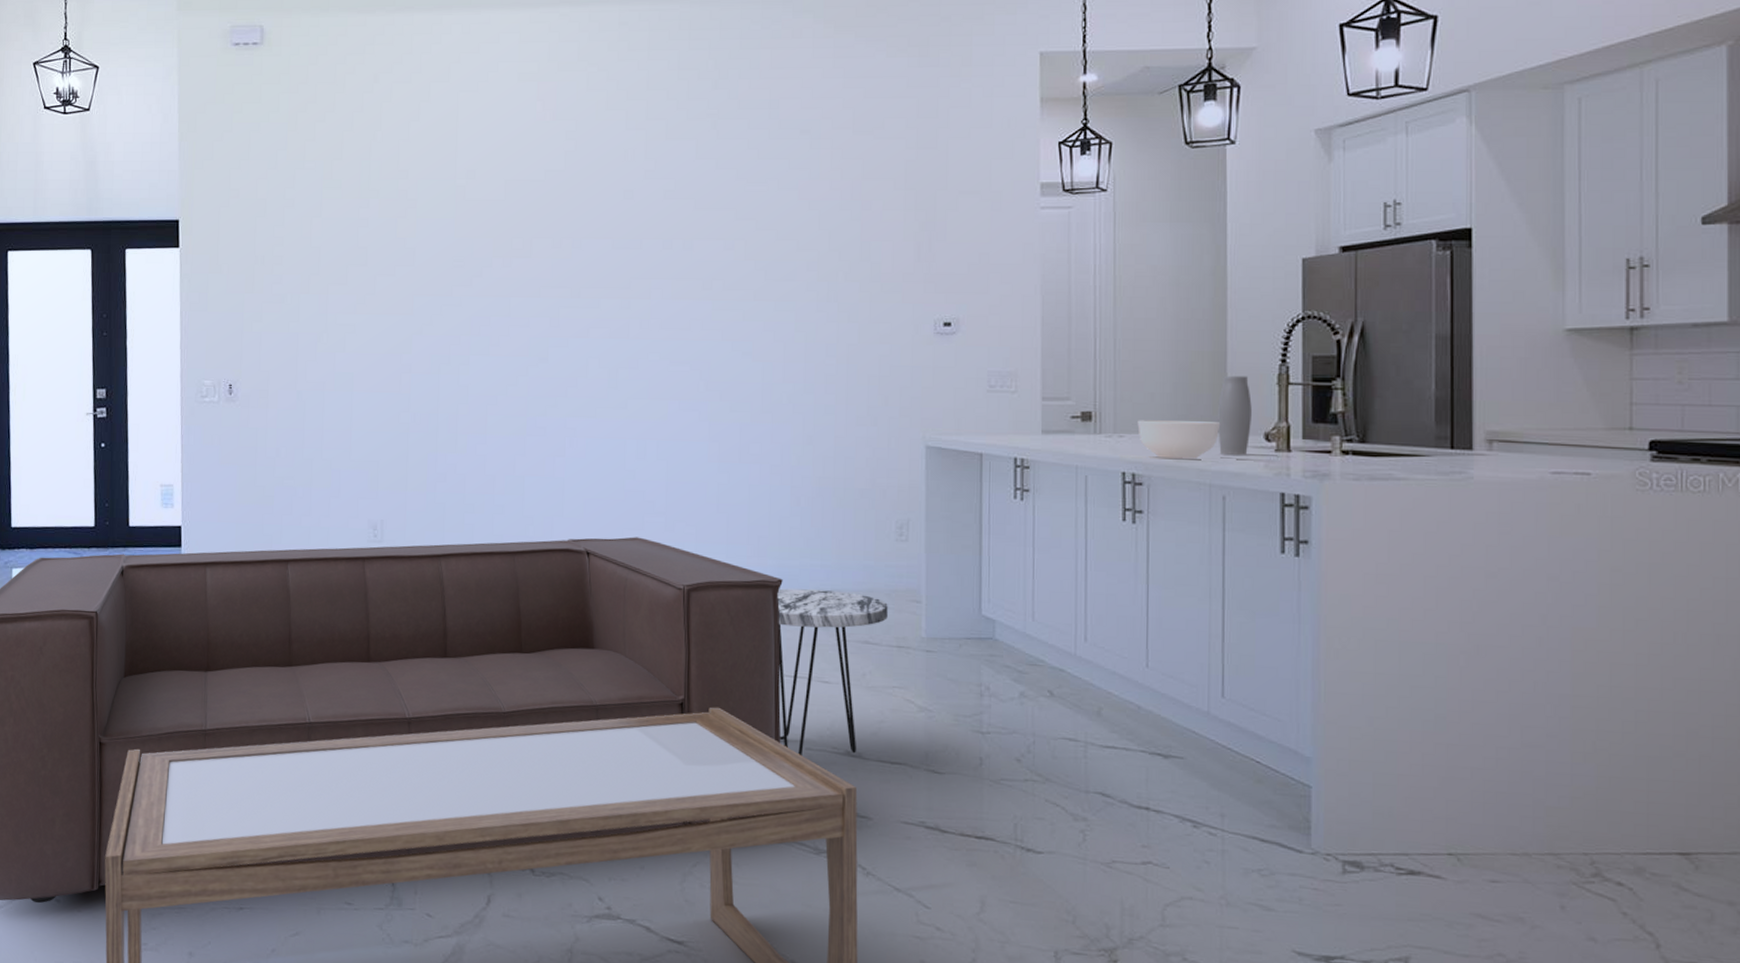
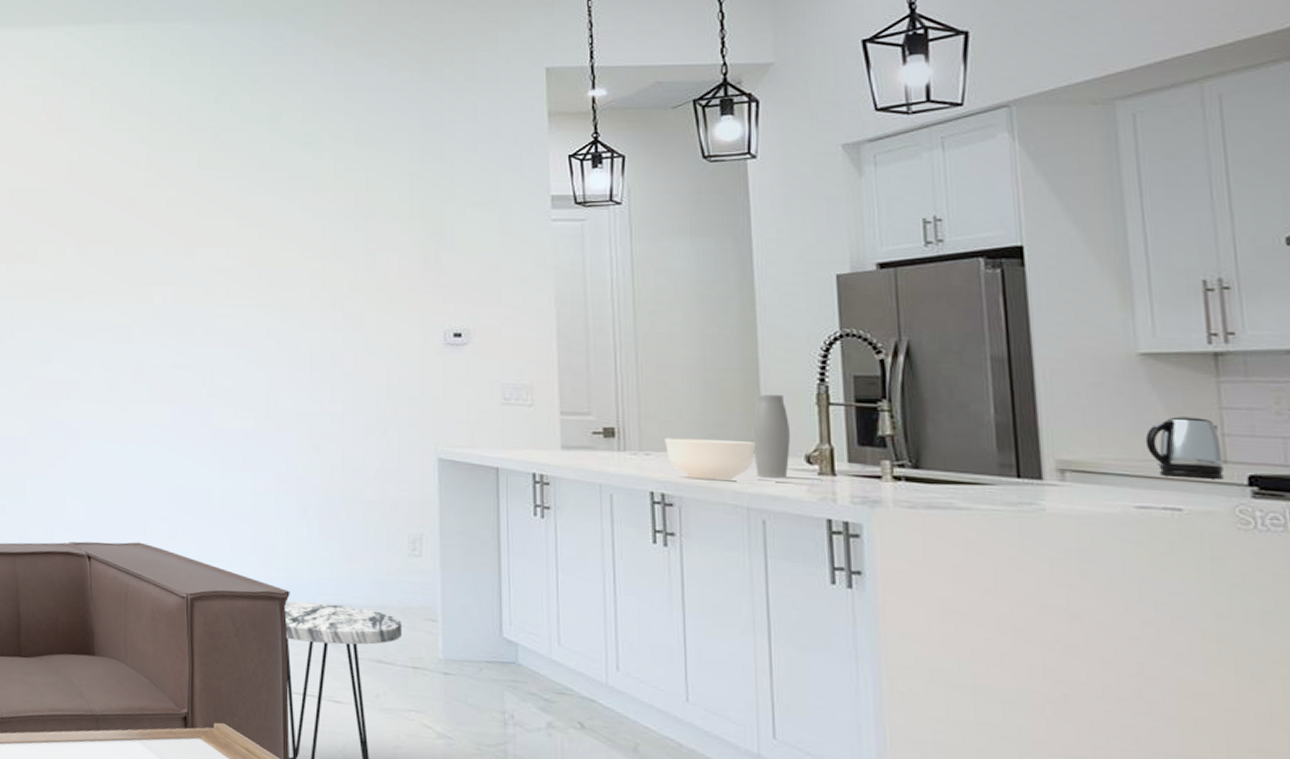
kettle: none [1564,388,1629,446] -> present [1145,416,1224,481]

